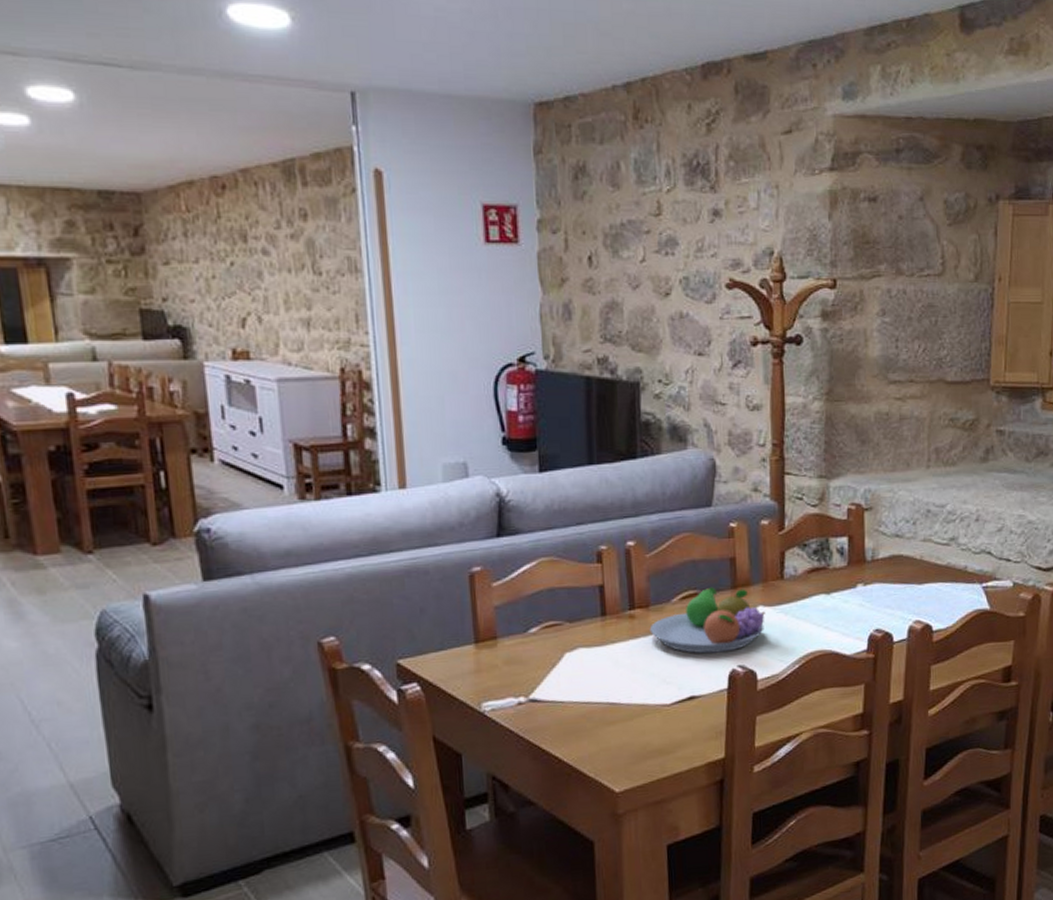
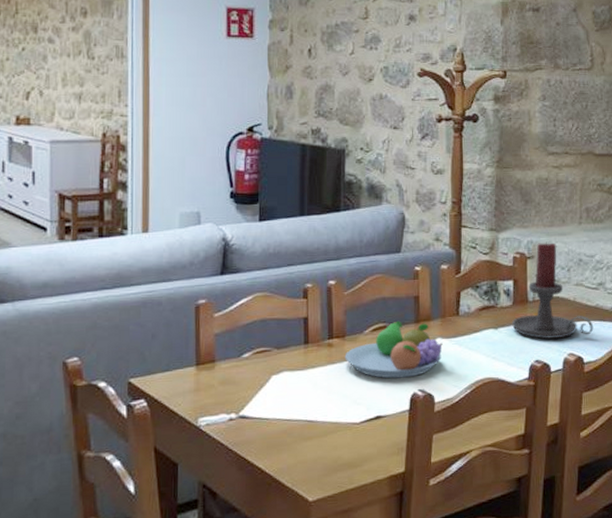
candle holder: none [847,490,944,605] -> present [512,241,594,339]

